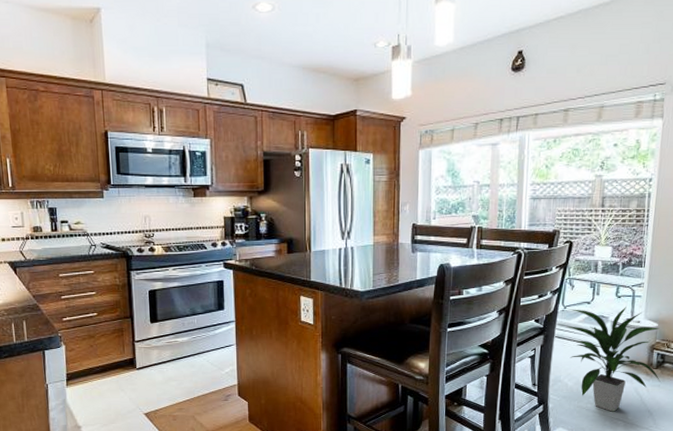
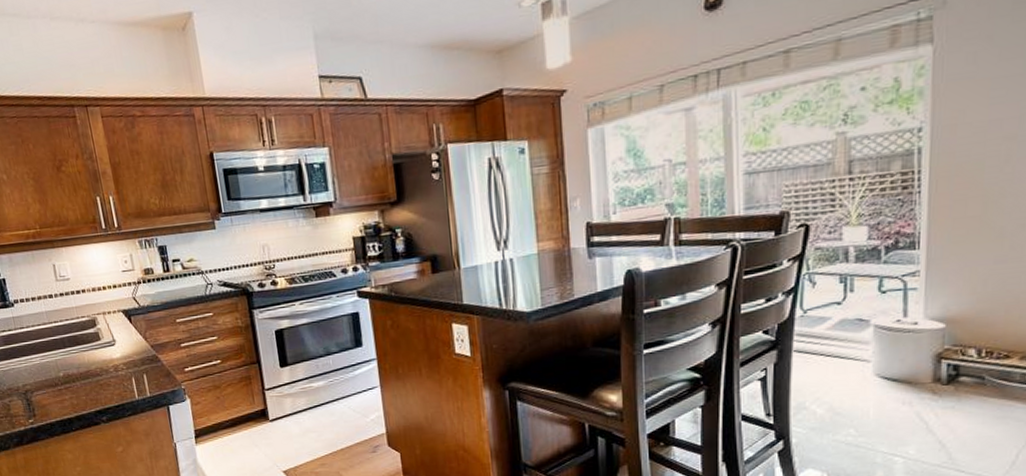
indoor plant: present [566,306,661,412] -> none [809,303,955,445]

